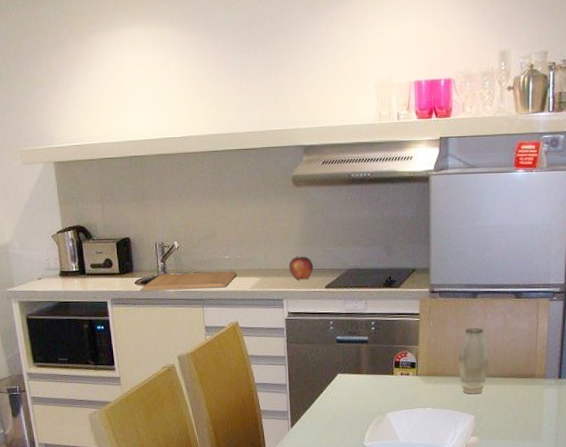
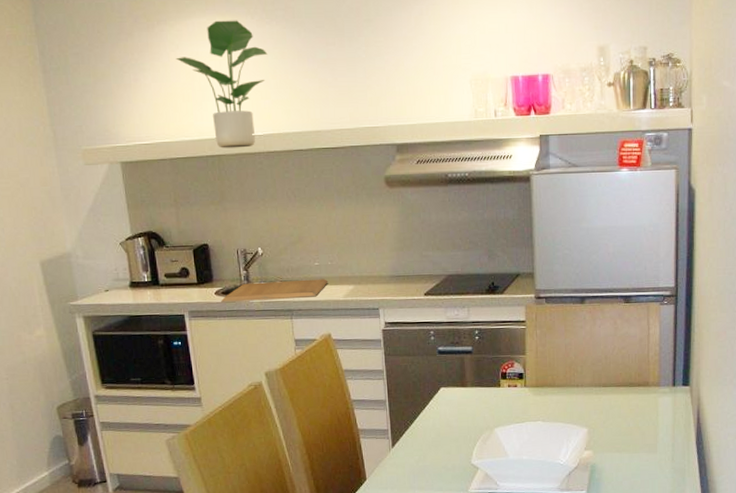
potted plant: none [105,30,188,150] -> present [176,20,268,148]
fruit: present [288,256,313,280] -> none [384,261,411,288]
vase: present [459,327,489,394] -> none [569,334,600,406]

